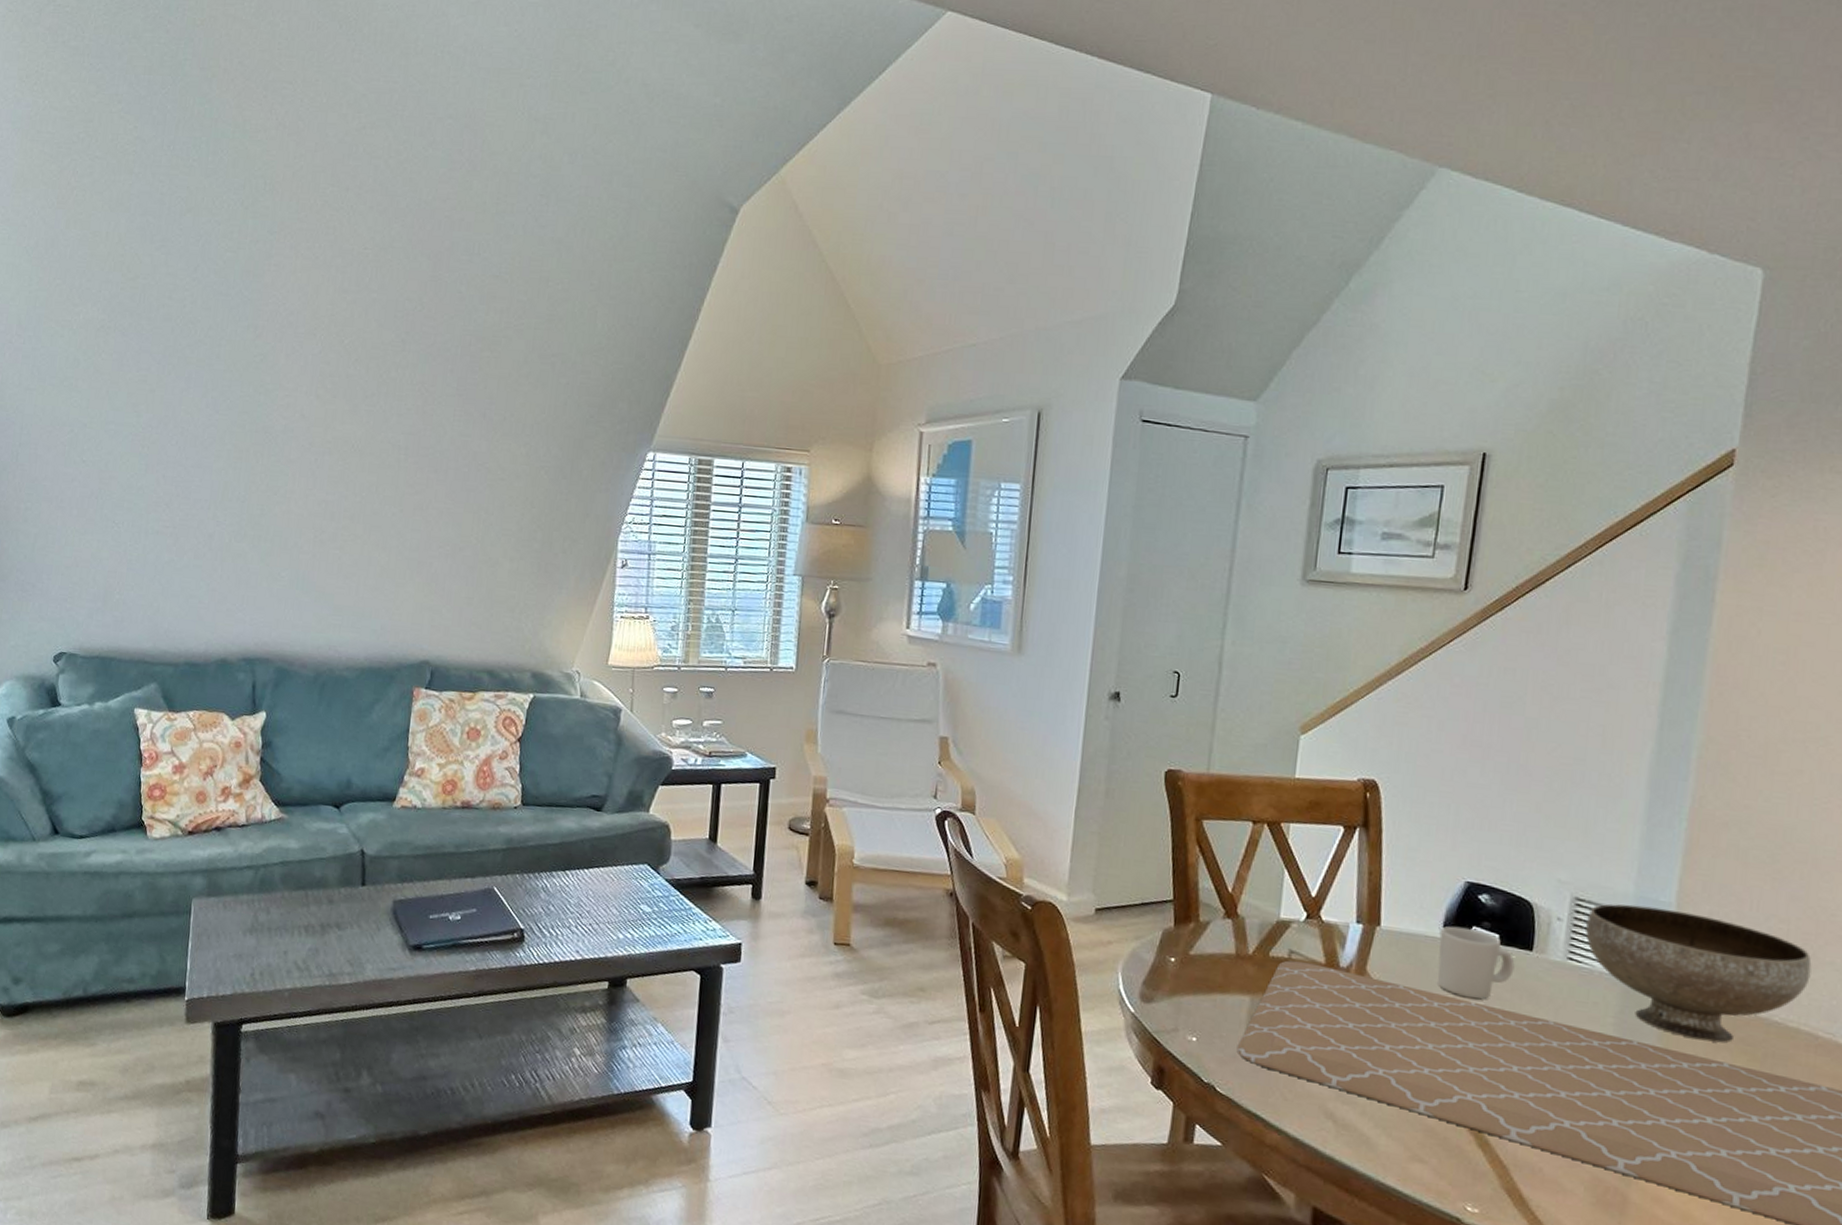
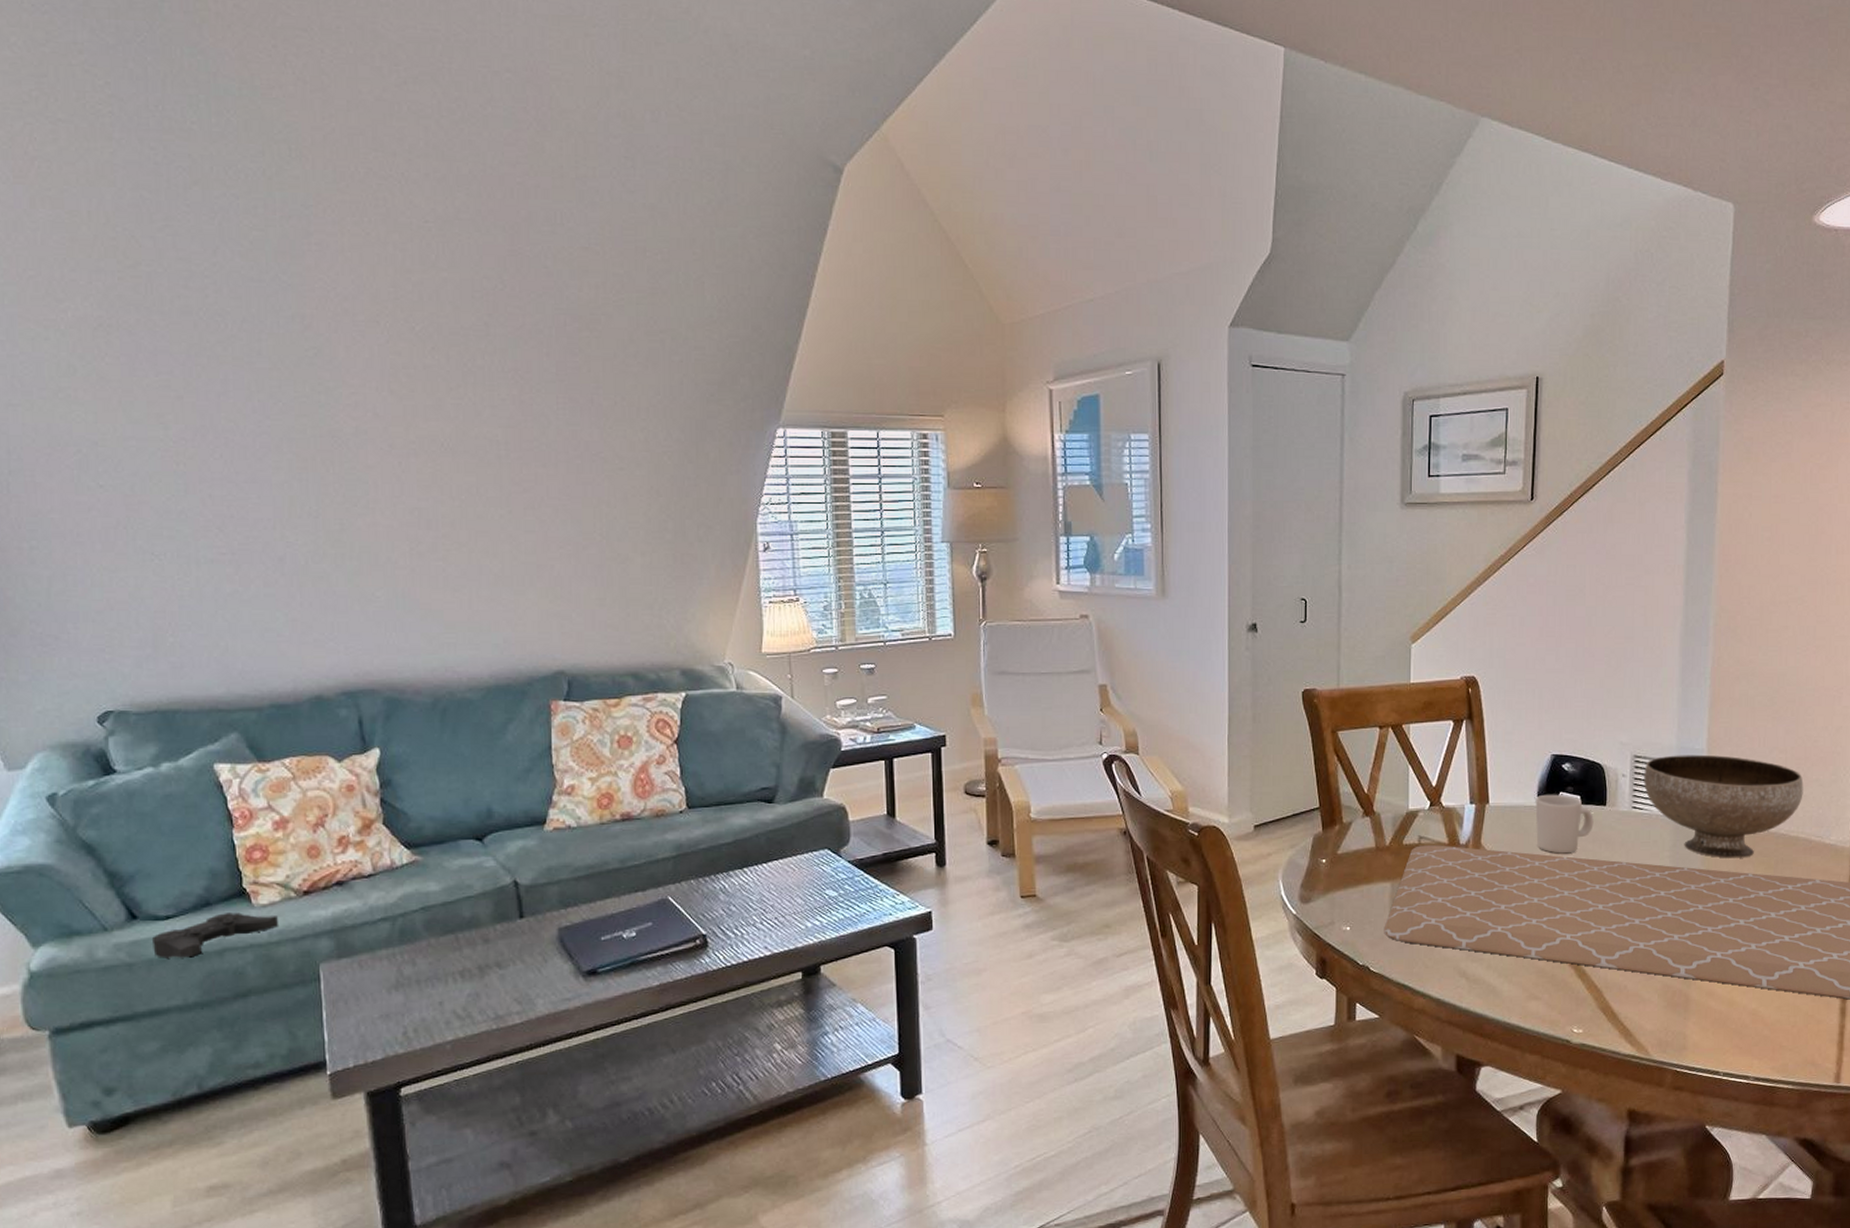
game controller: none [66,840,166,875] -> present [152,912,279,958]

